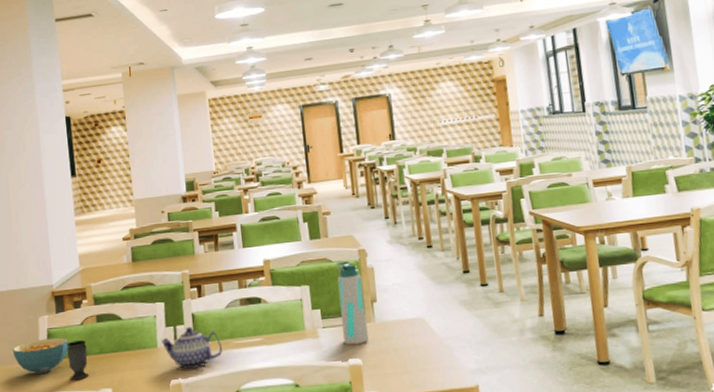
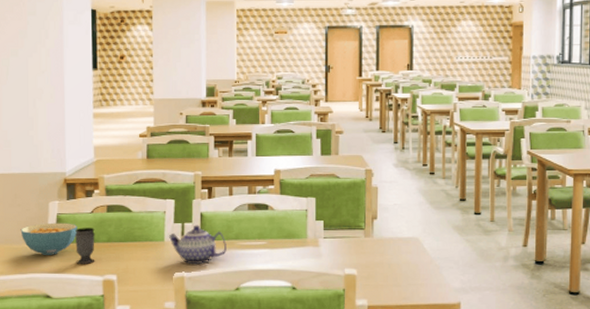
water bottle: present [336,261,369,346] -> none [341,179,366,257]

